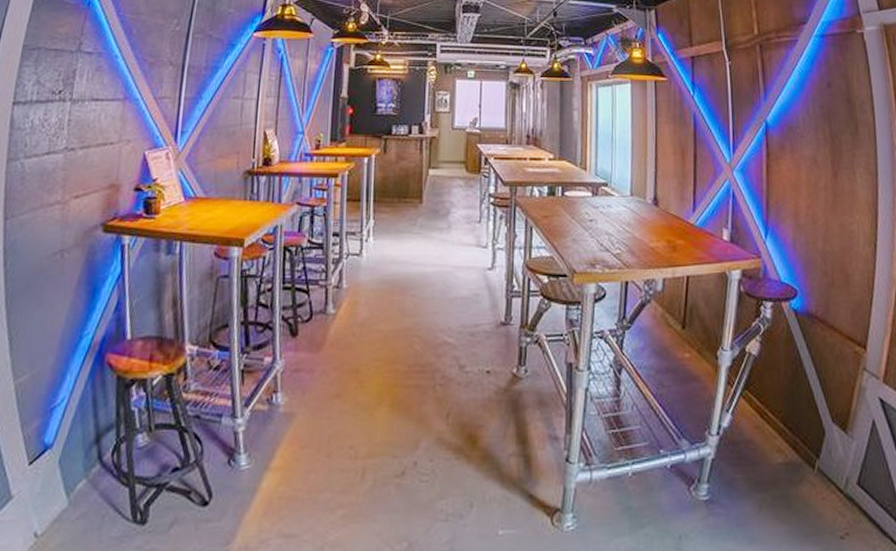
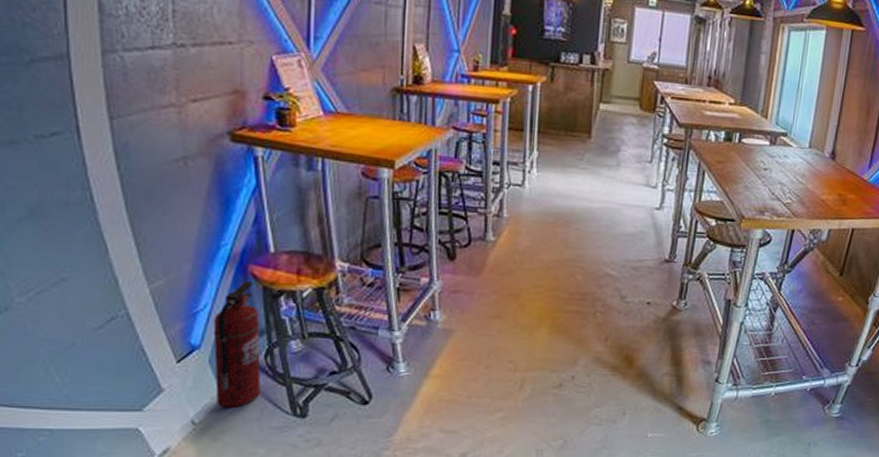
fire extinguisher: none [61,371,111,515] -> present [213,281,261,407]

